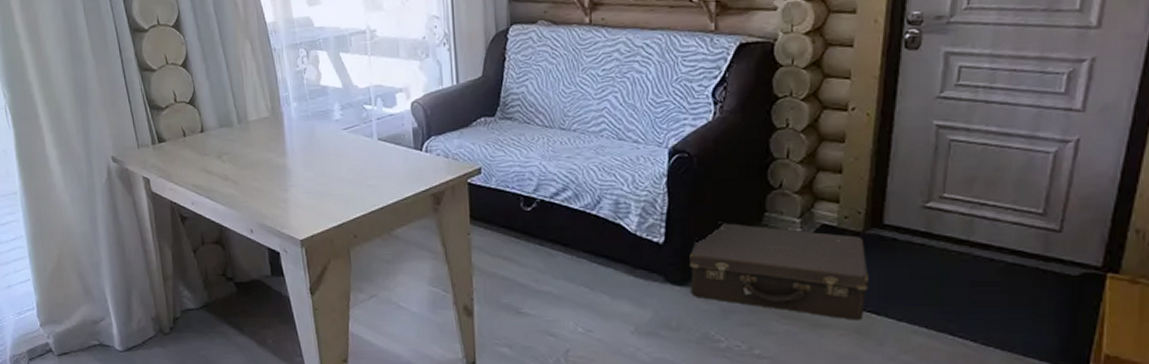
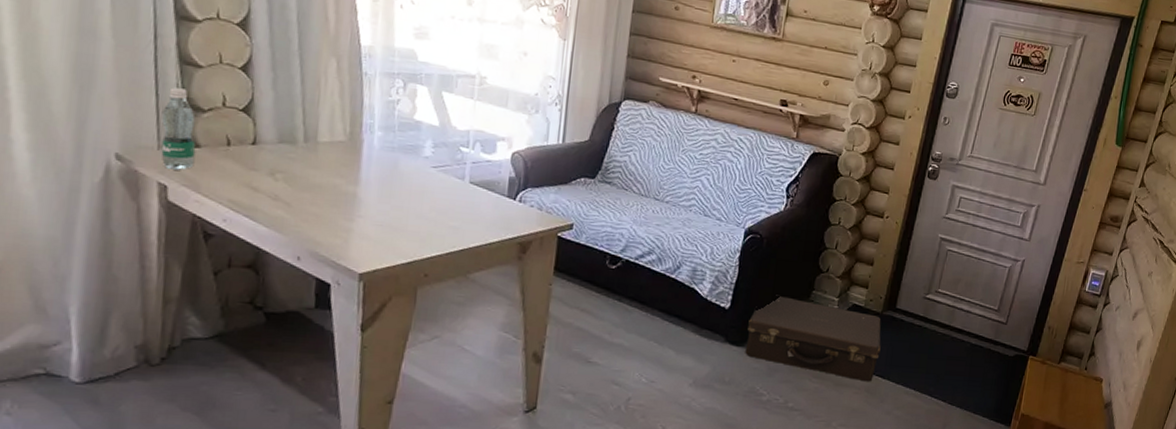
bottle: none [135,92,164,164] -> present [160,87,196,170]

